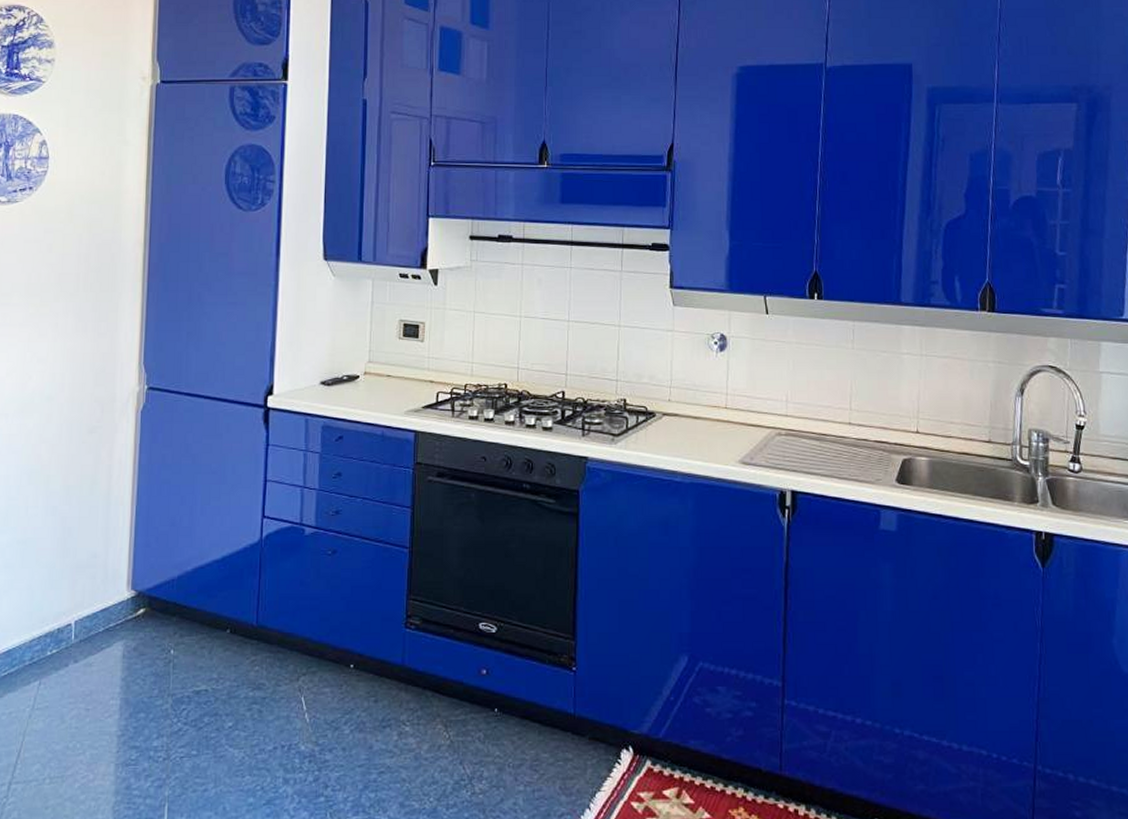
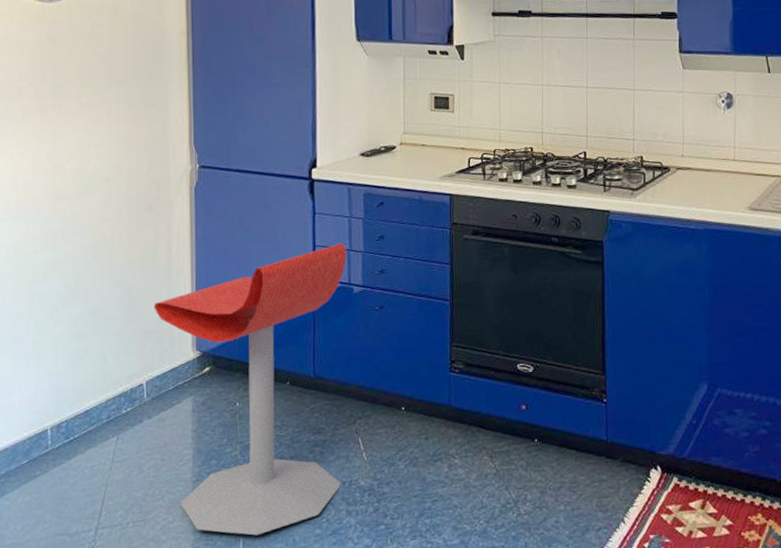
stool: none [89,479,300,801] -> present [154,243,346,536]

